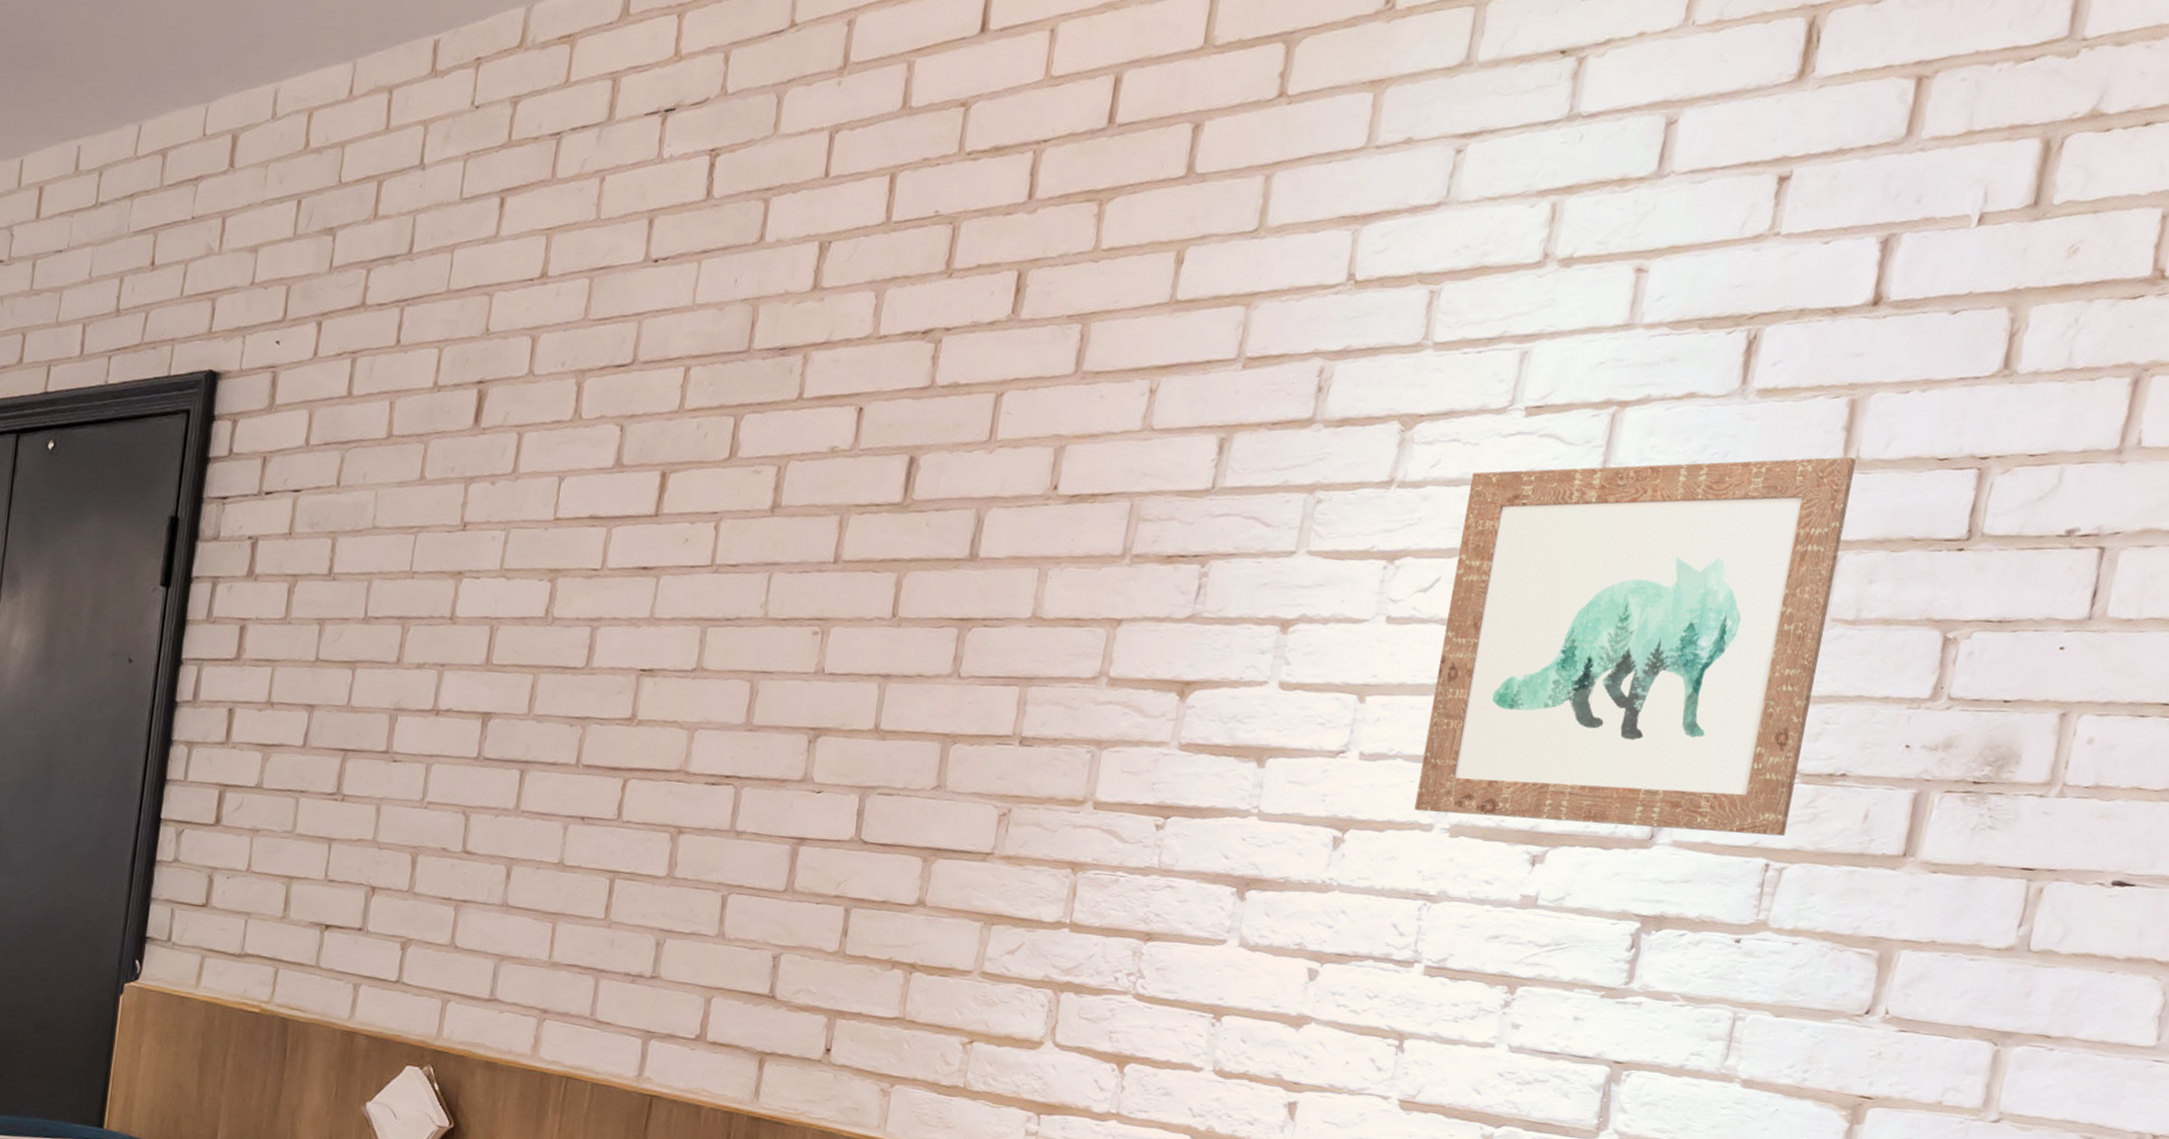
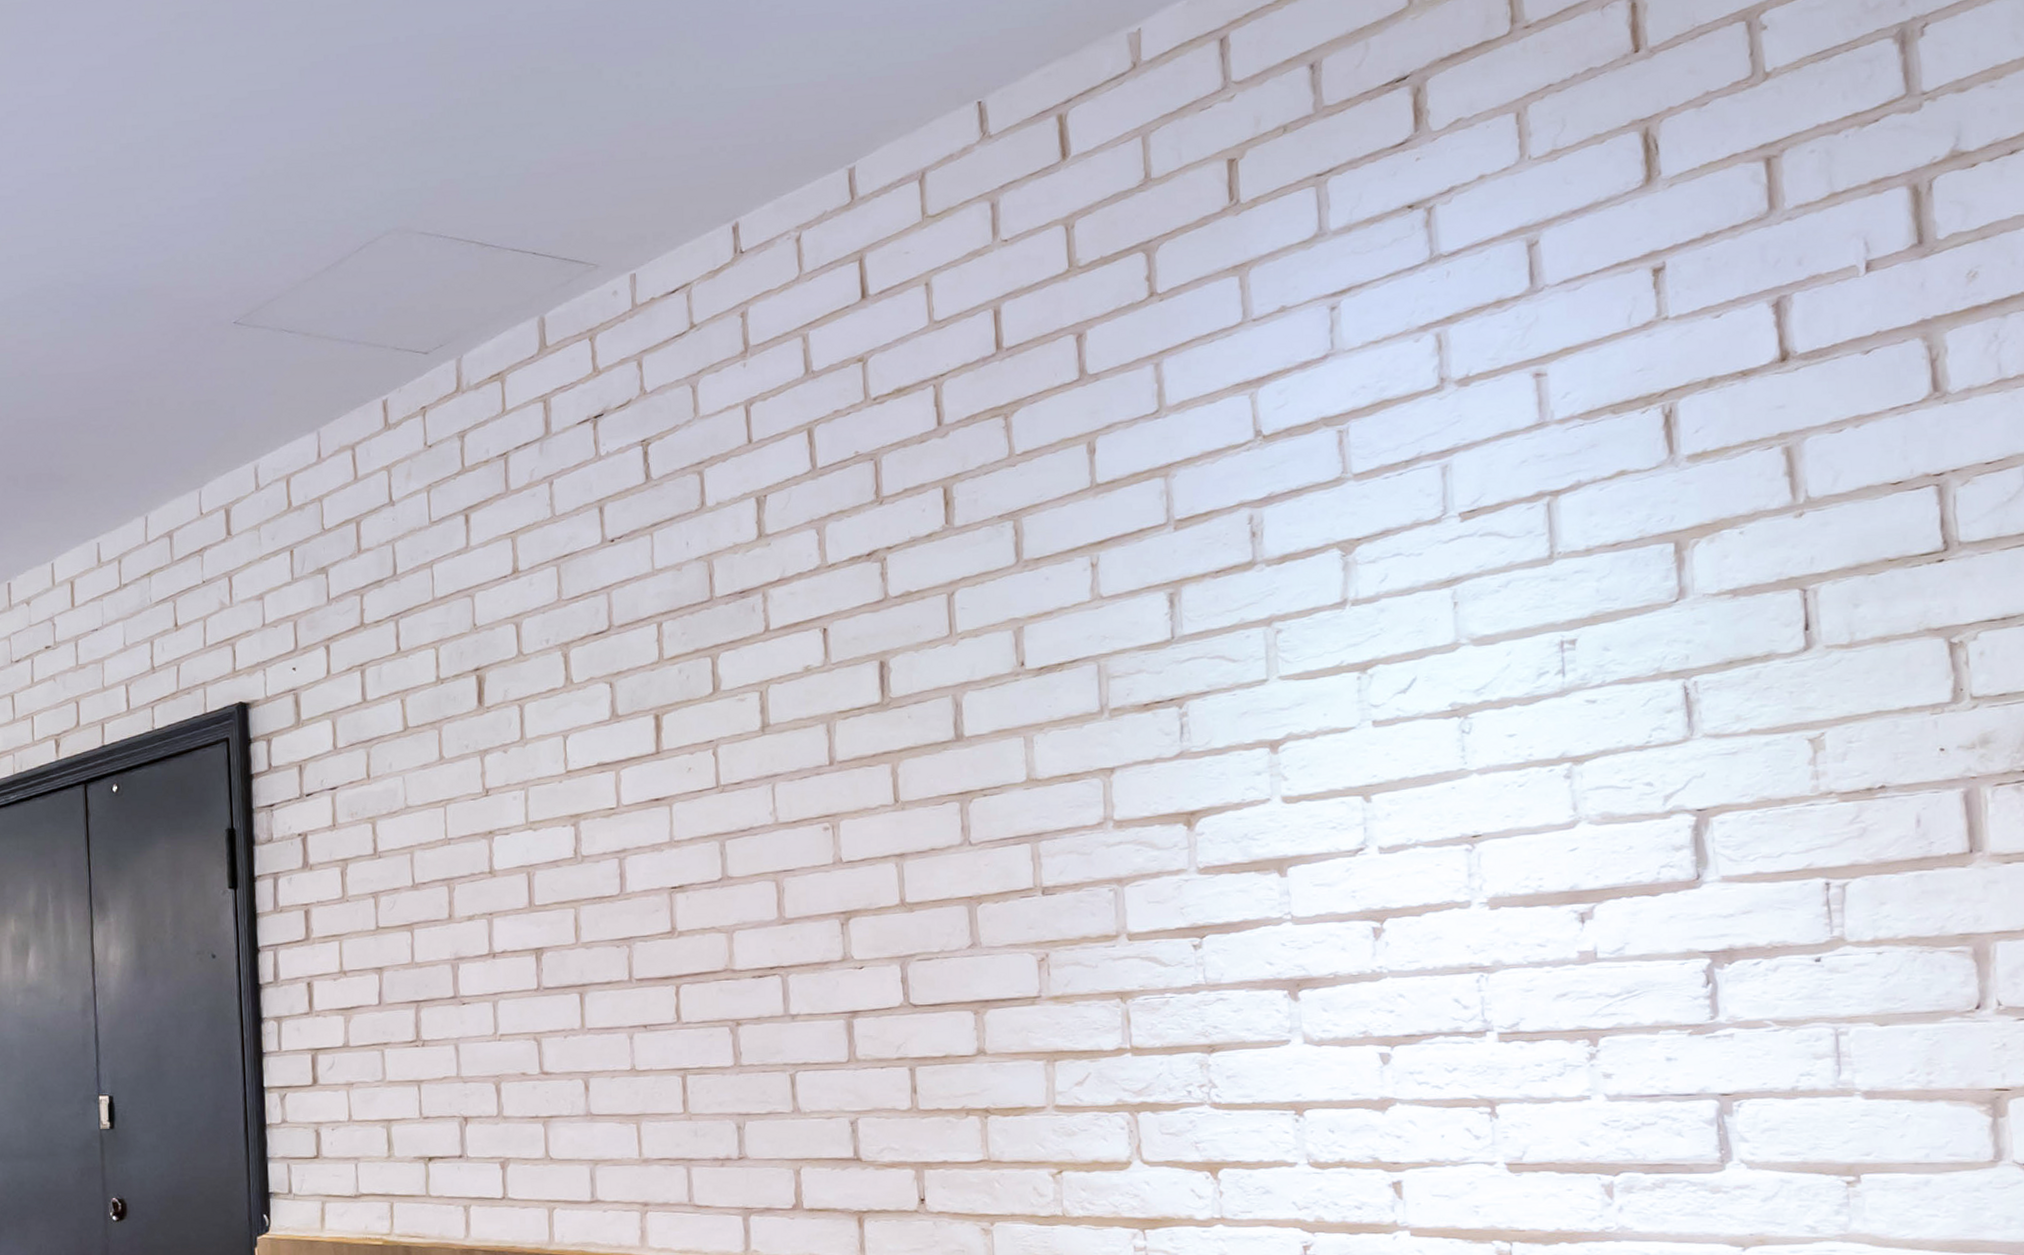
wall art: present [1414,457,1856,837] -> none [1423,498,1838,891]

